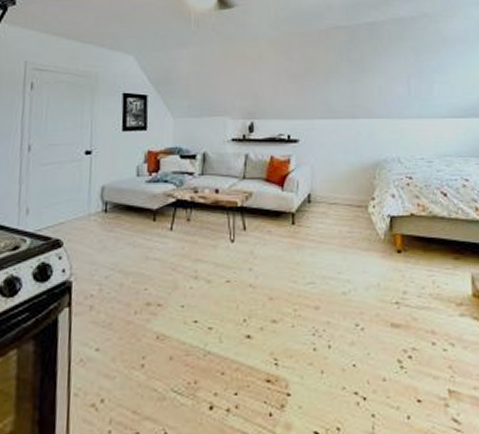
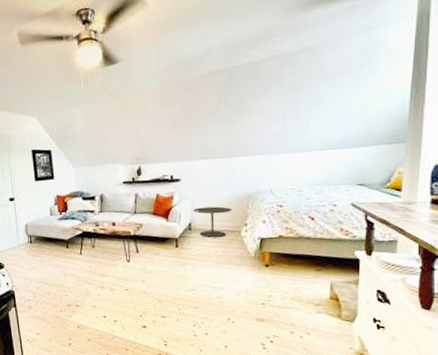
side table: none [313,175,358,214] -> present [193,206,233,238]

